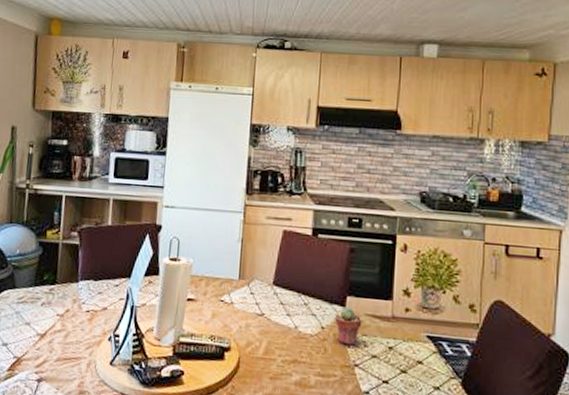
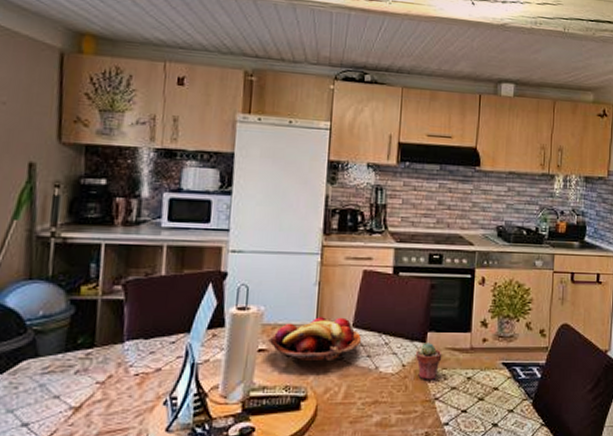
fruit basket: none [196,272,281,317] -> present [268,317,361,365]

